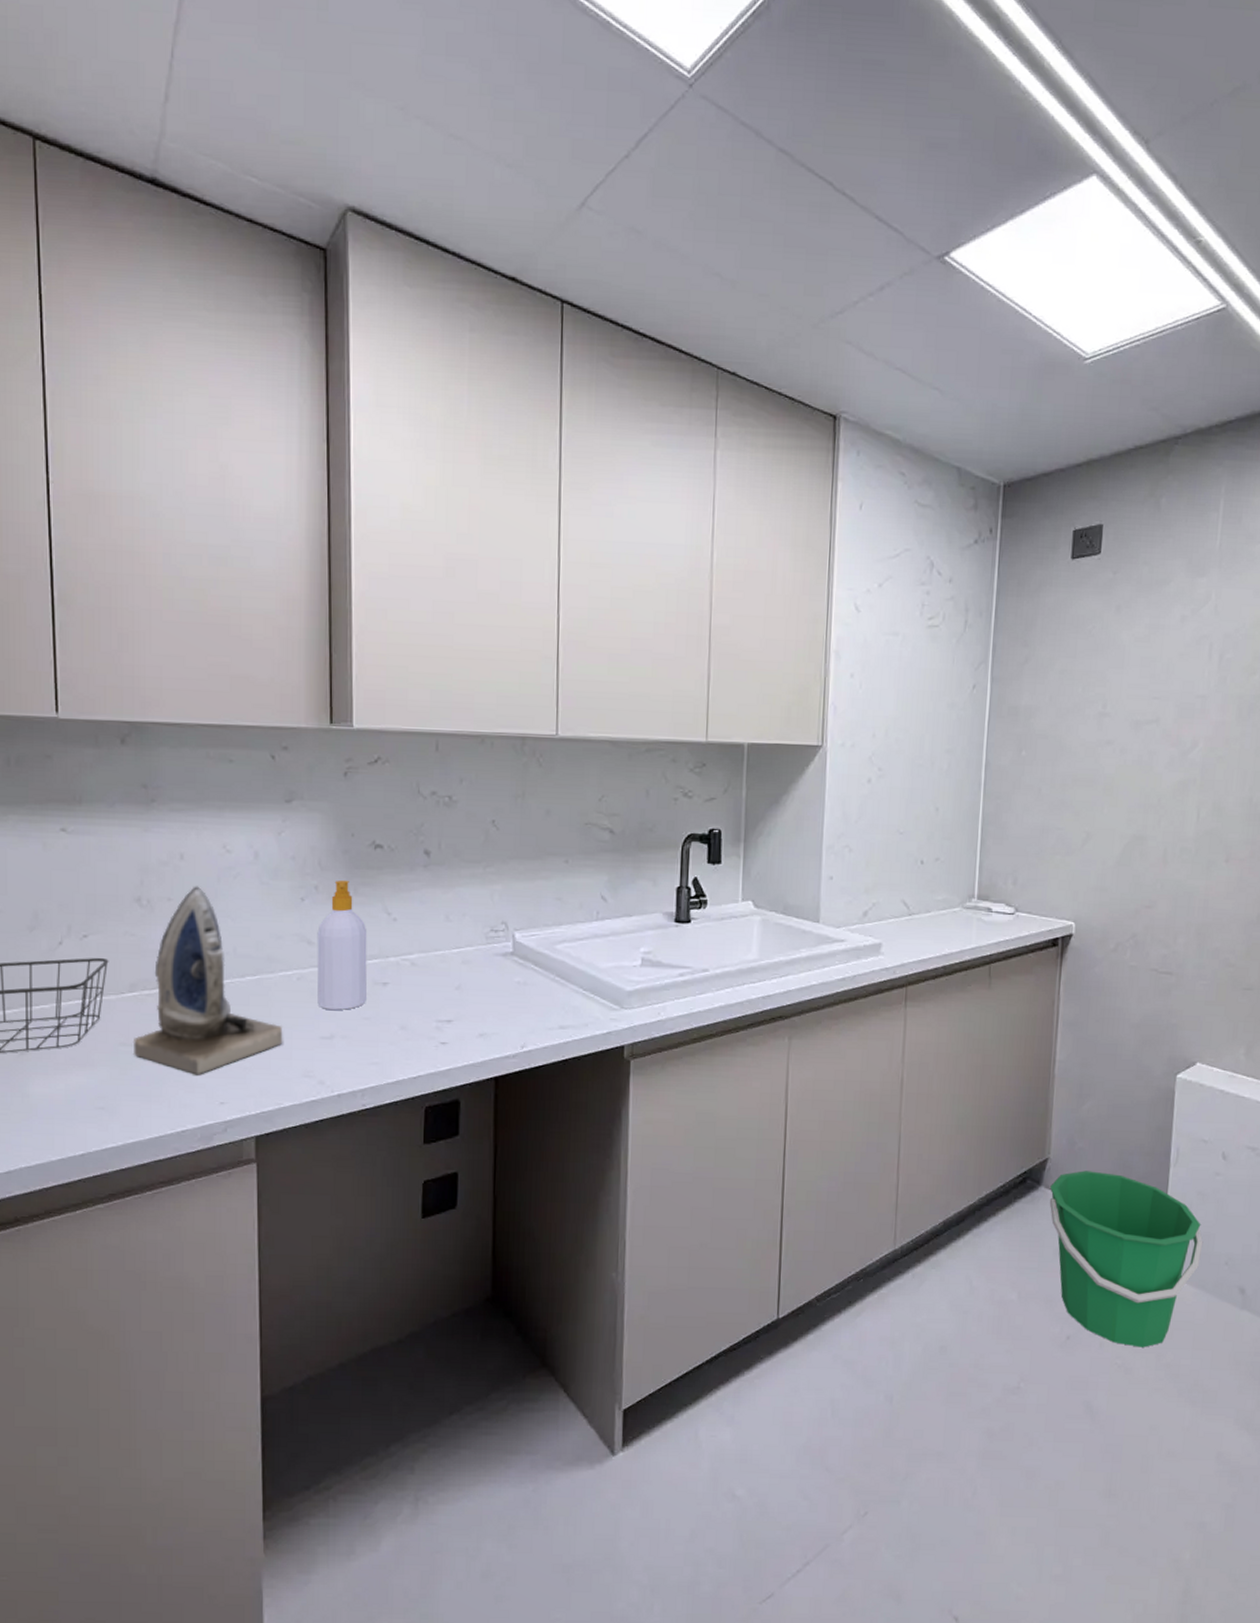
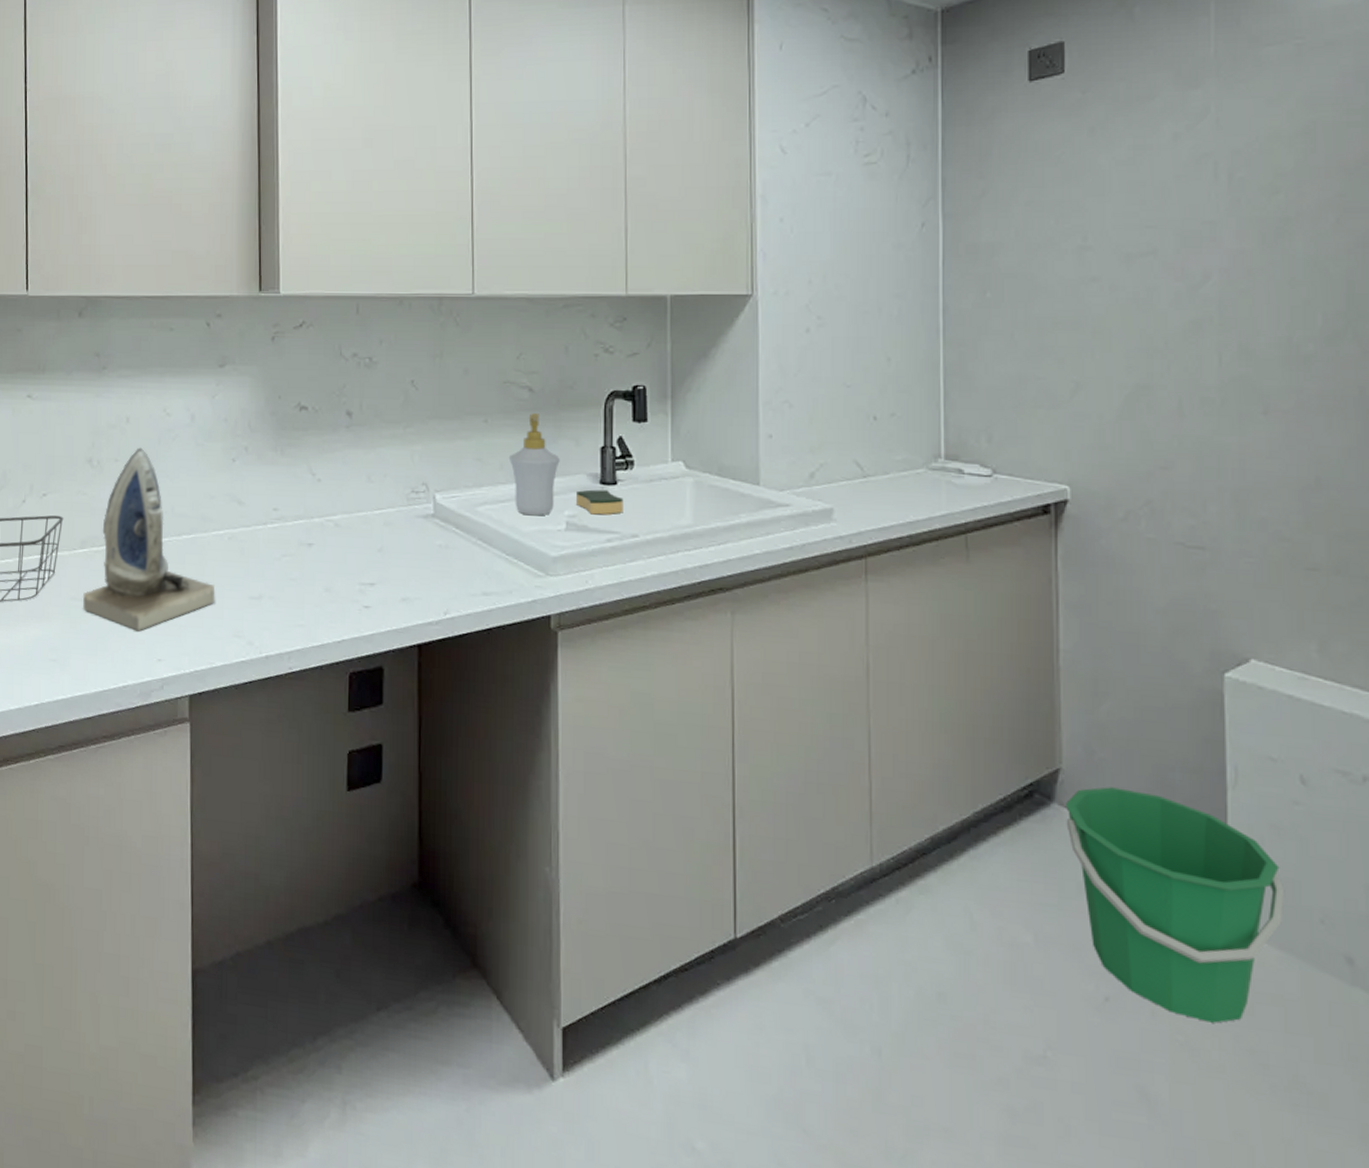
soap bottle: present [317,880,367,1011] -> none [246,441,293,571]
soap bottle: none [588,854,638,953] -> present [508,413,560,516]
sponge: none [652,927,696,951] -> present [576,489,624,515]

